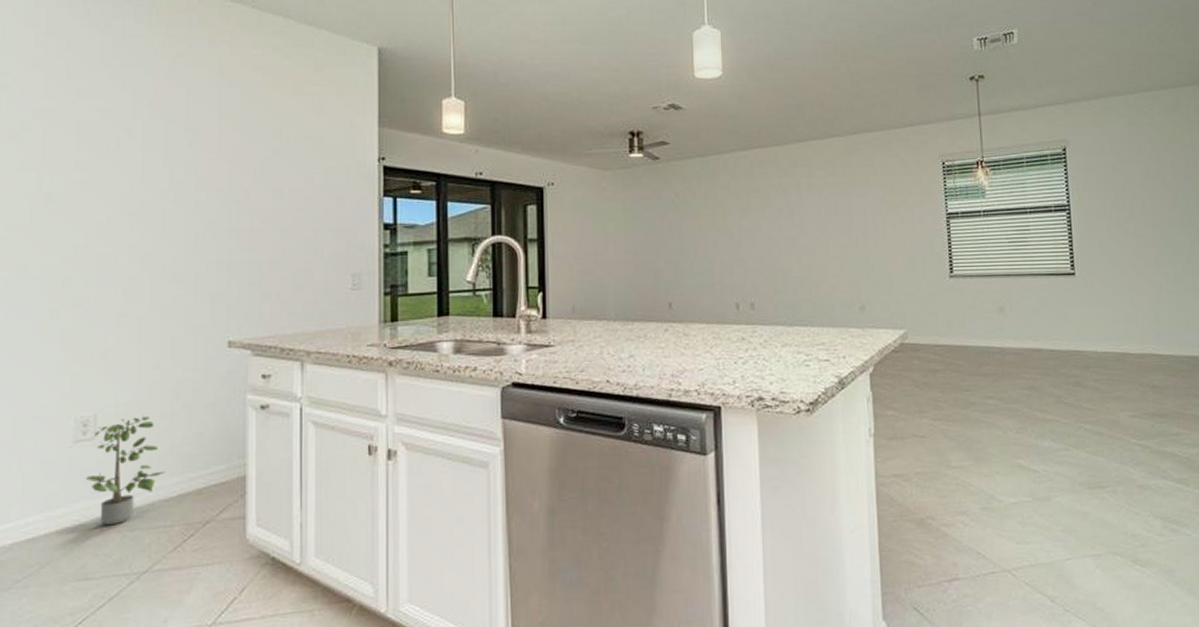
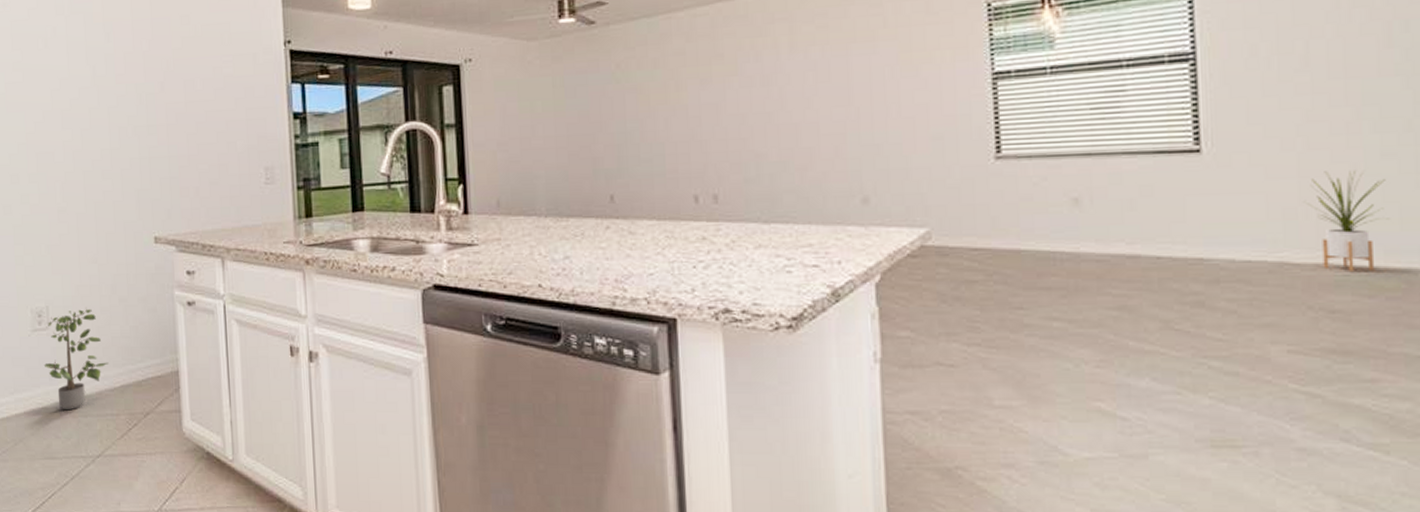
house plant: none [1136,289,1181,358] -> present [1306,170,1389,271]

